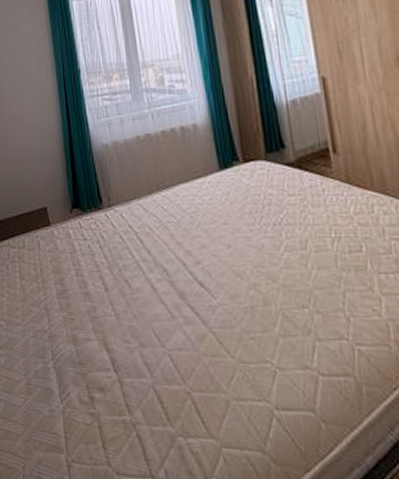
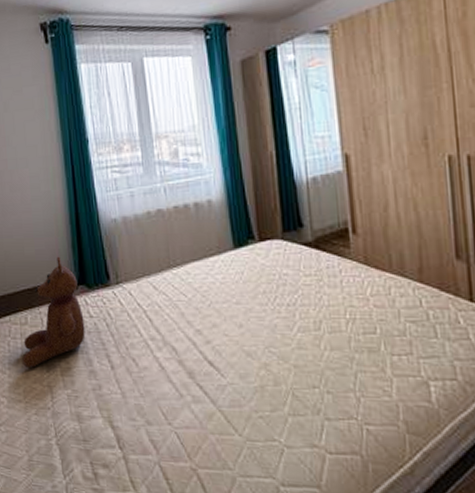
teddy bear: none [20,181,80,292] -> present [22,256,85,369]

